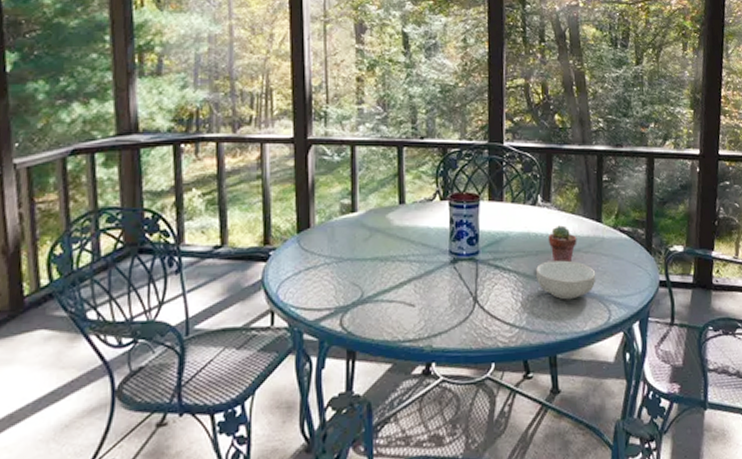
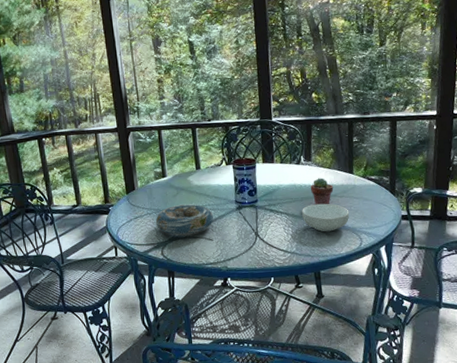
decorative bowl: none [335,251,419,299] -> present [155,204,214,236]

